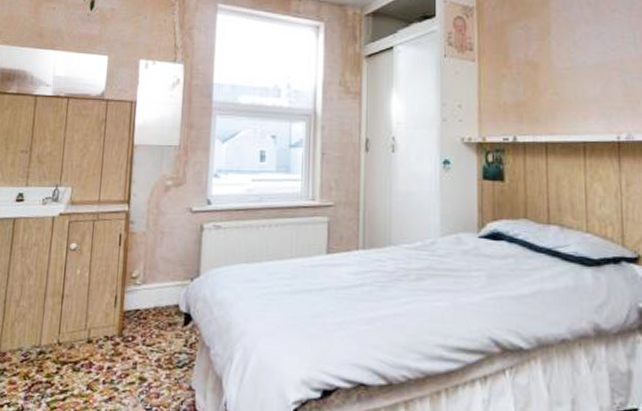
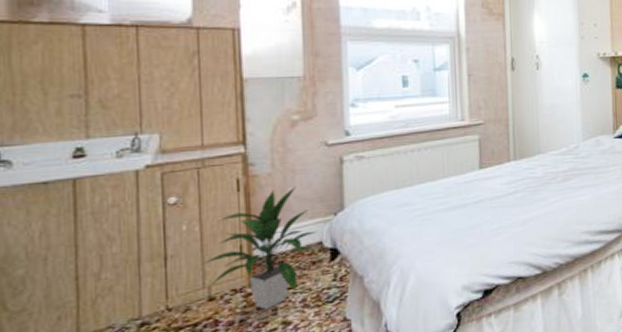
indoor plant: none [86,247,176,362] -> present [201,185,318,310]

